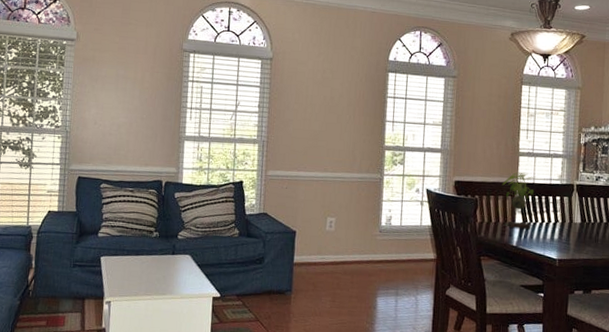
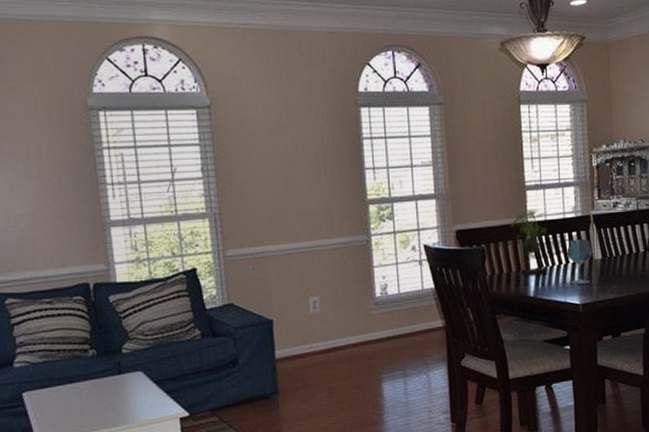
wine glass: none [549,203,573,243] -> present [567,239,593,285]

